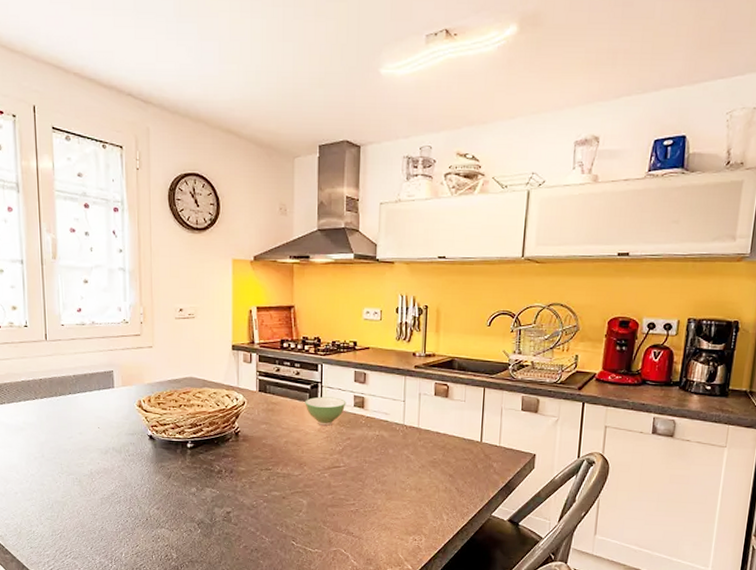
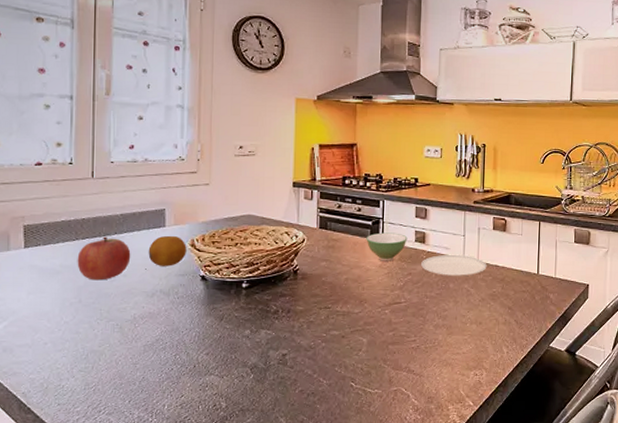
fruit: none [37,396,85,437] -> present [77,236,131,281]
fruit: none [100,396,135,426] -> present [148,235,187,266]
plate: none [360,420,428,443] -> present [421,254,487,277]

